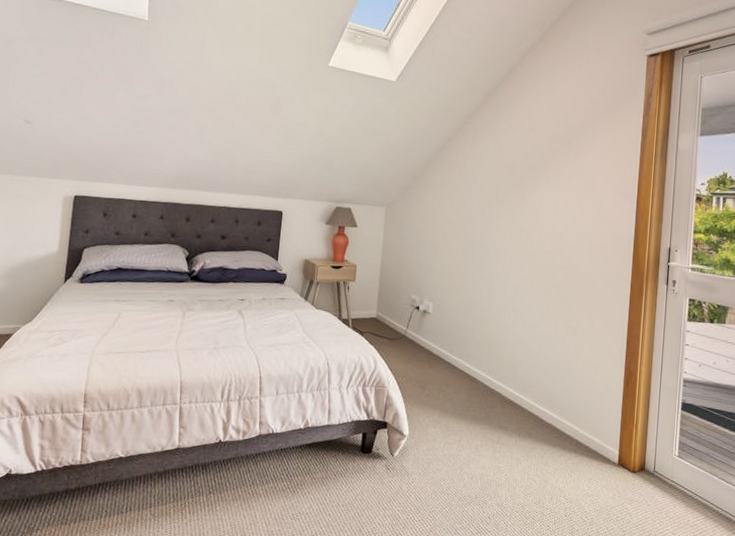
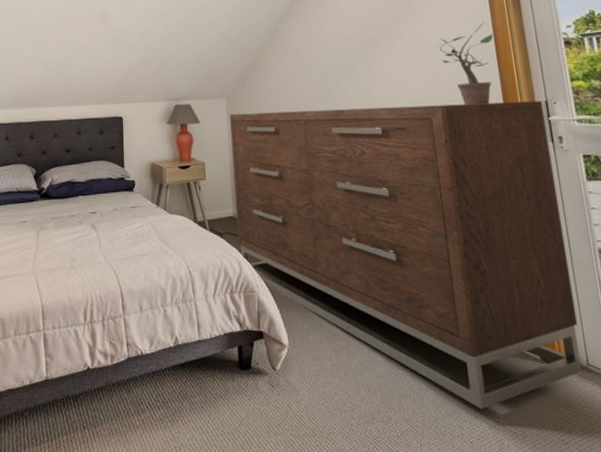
dresser: none [377,222,666,500] -> present [230,101,583,409]
potted plant: none [588,168,638,244] -> present [439,21,494,105]

